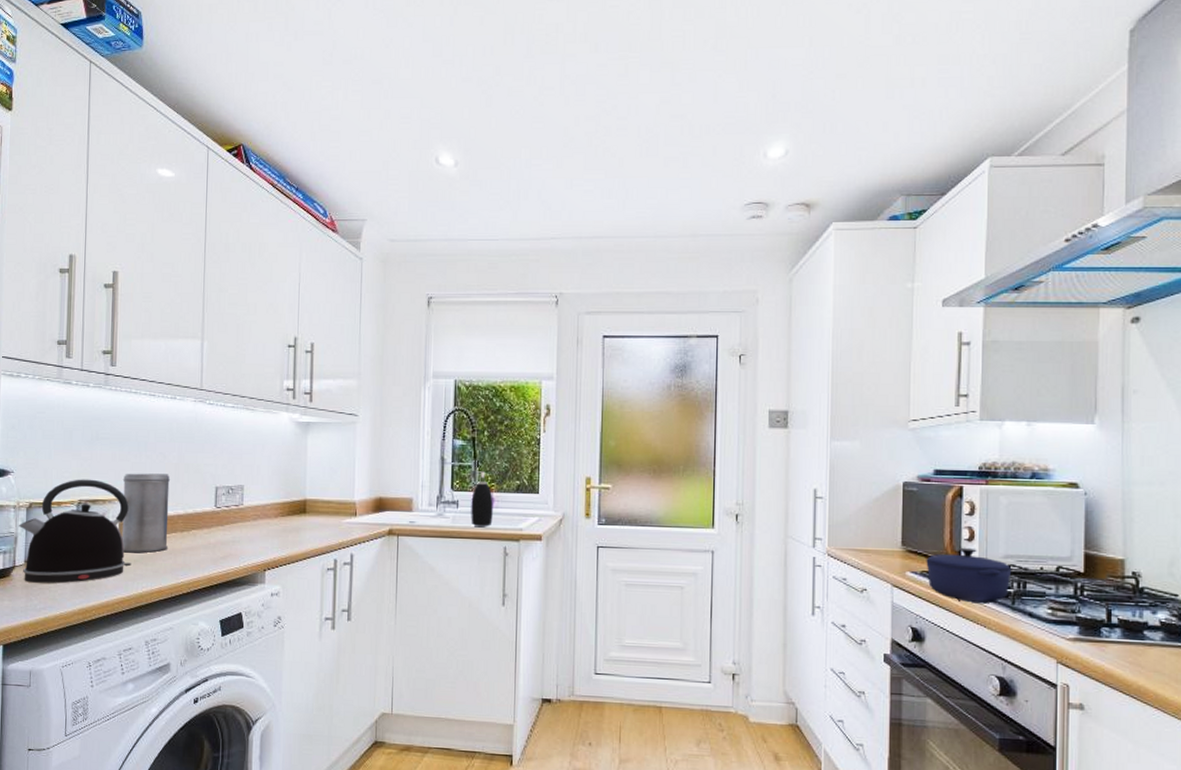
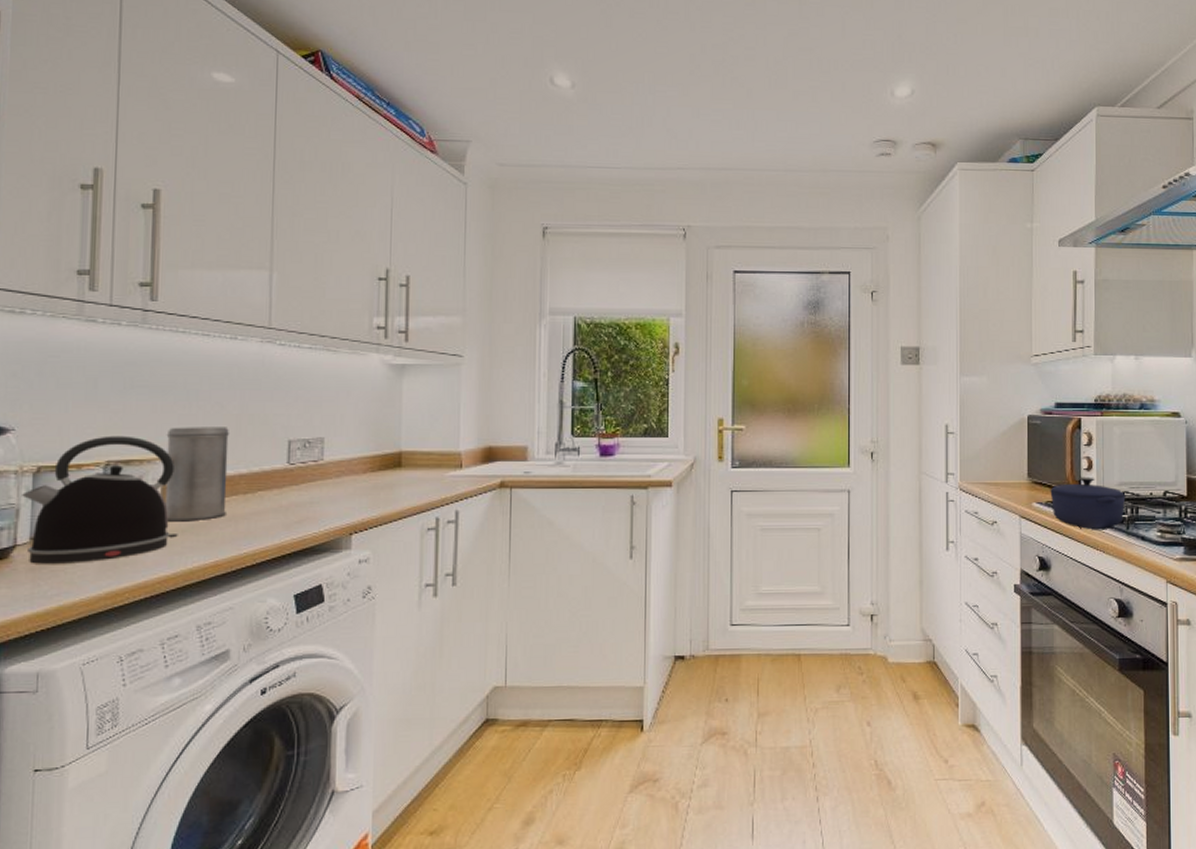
soap dispenser: present [471,471,493,528] -> none [594,415,618,476]

